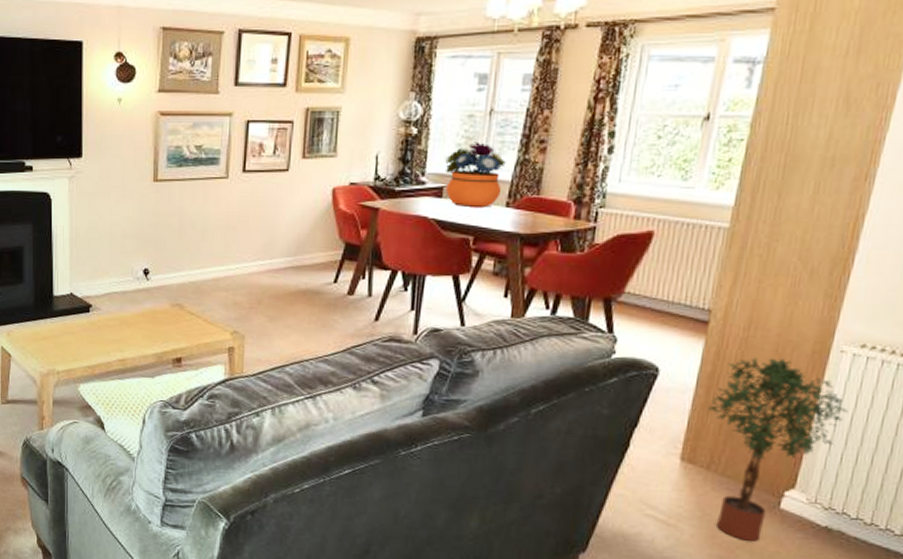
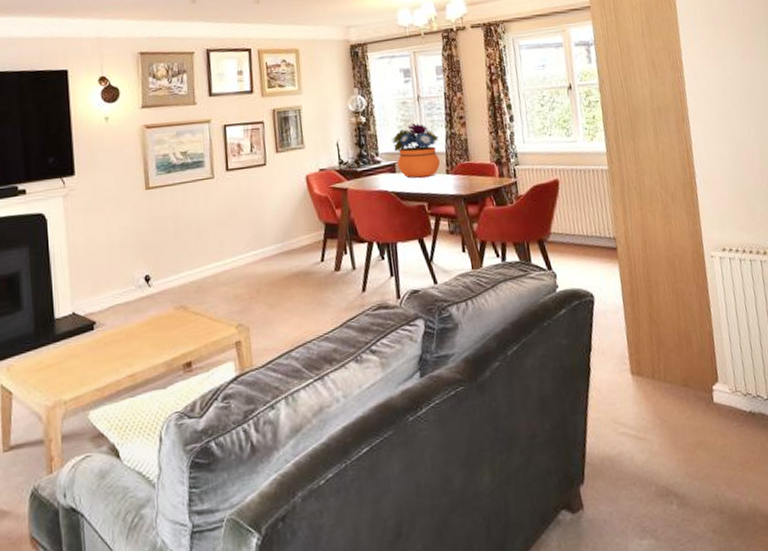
potted tree: present [707,357,848,541] -> none [637,270,732,440]

